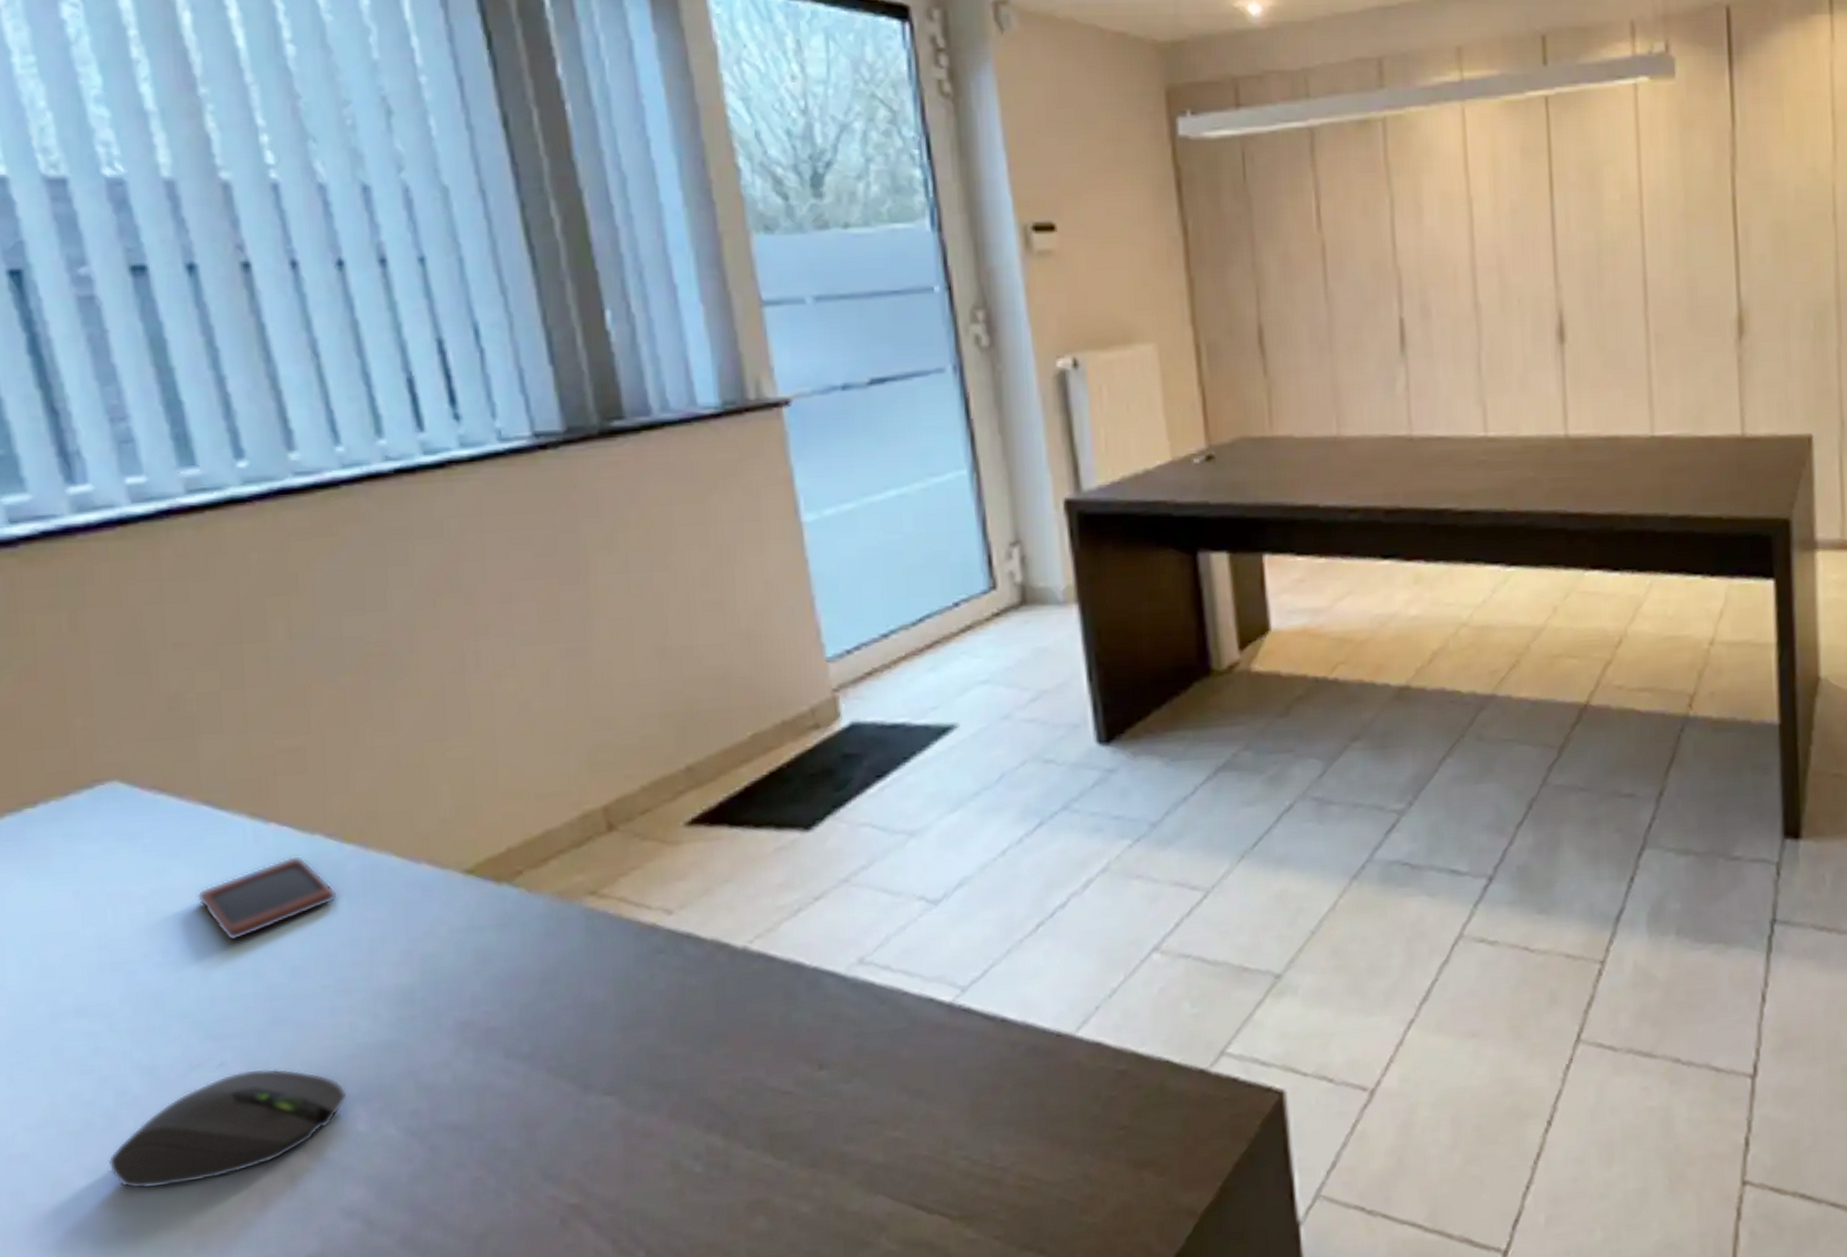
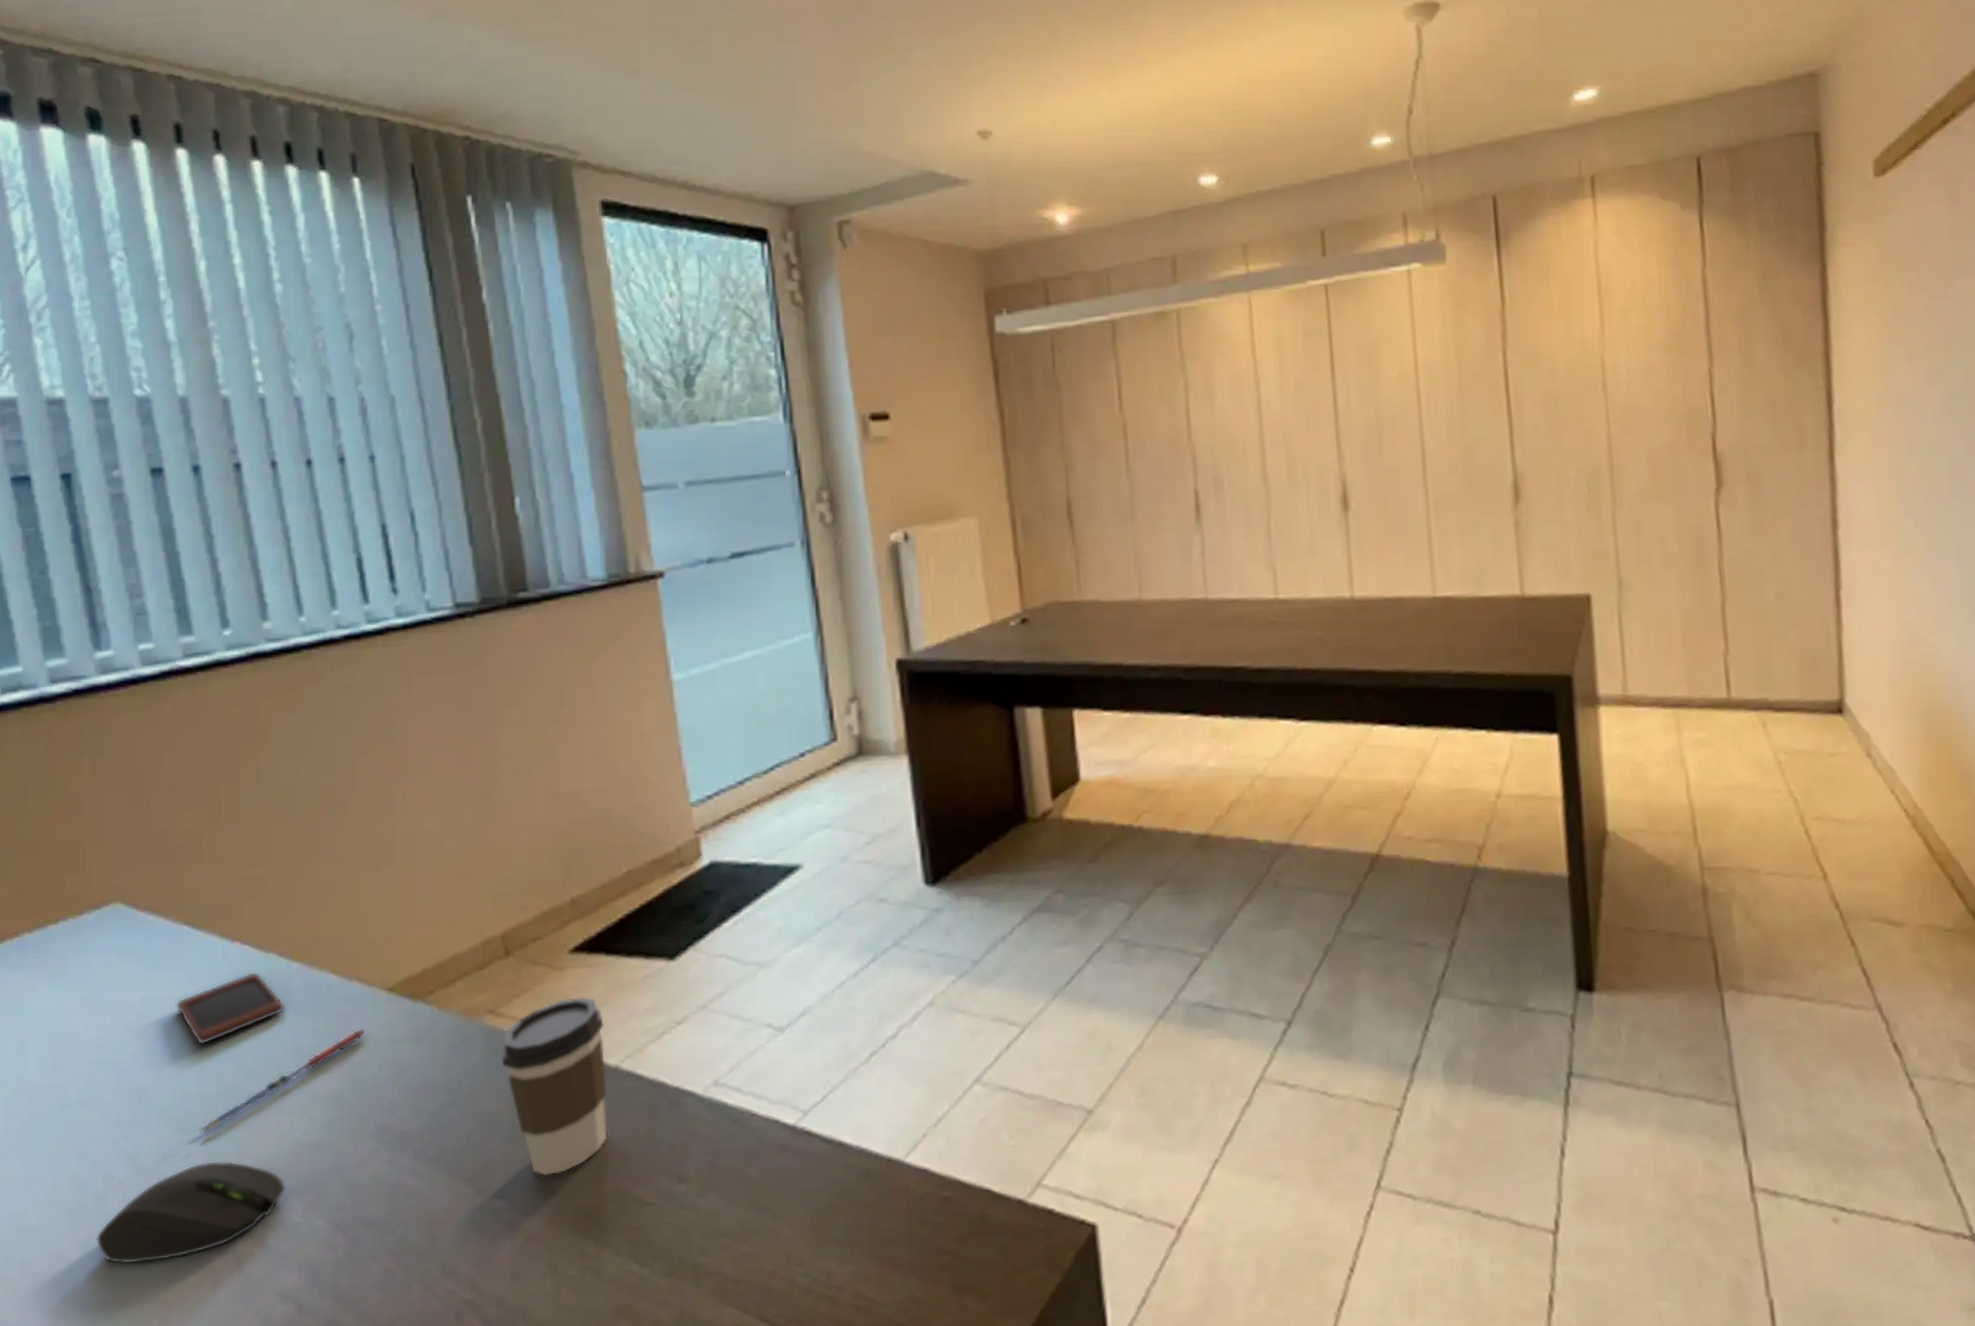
pen: none [232,915,441,1039] -> present [197,1027,367,1133]
coffee cup: none [606,873,736,1069] -> present [501,996,608,1177]

